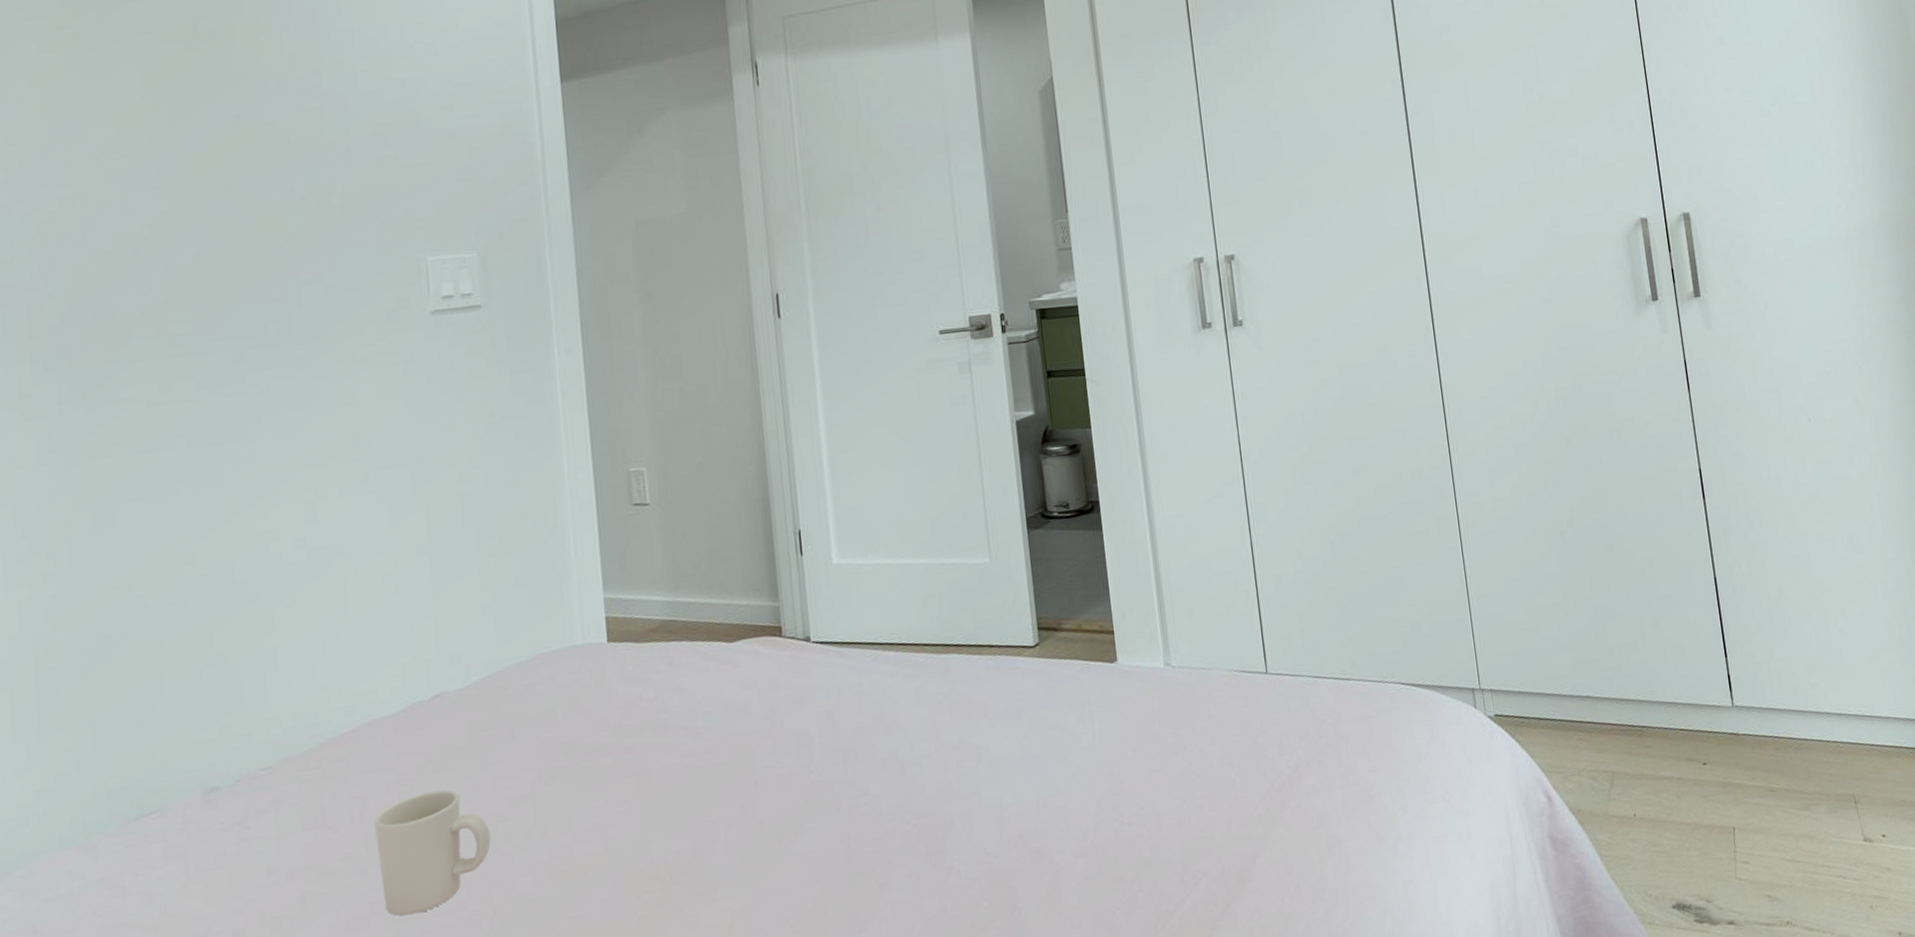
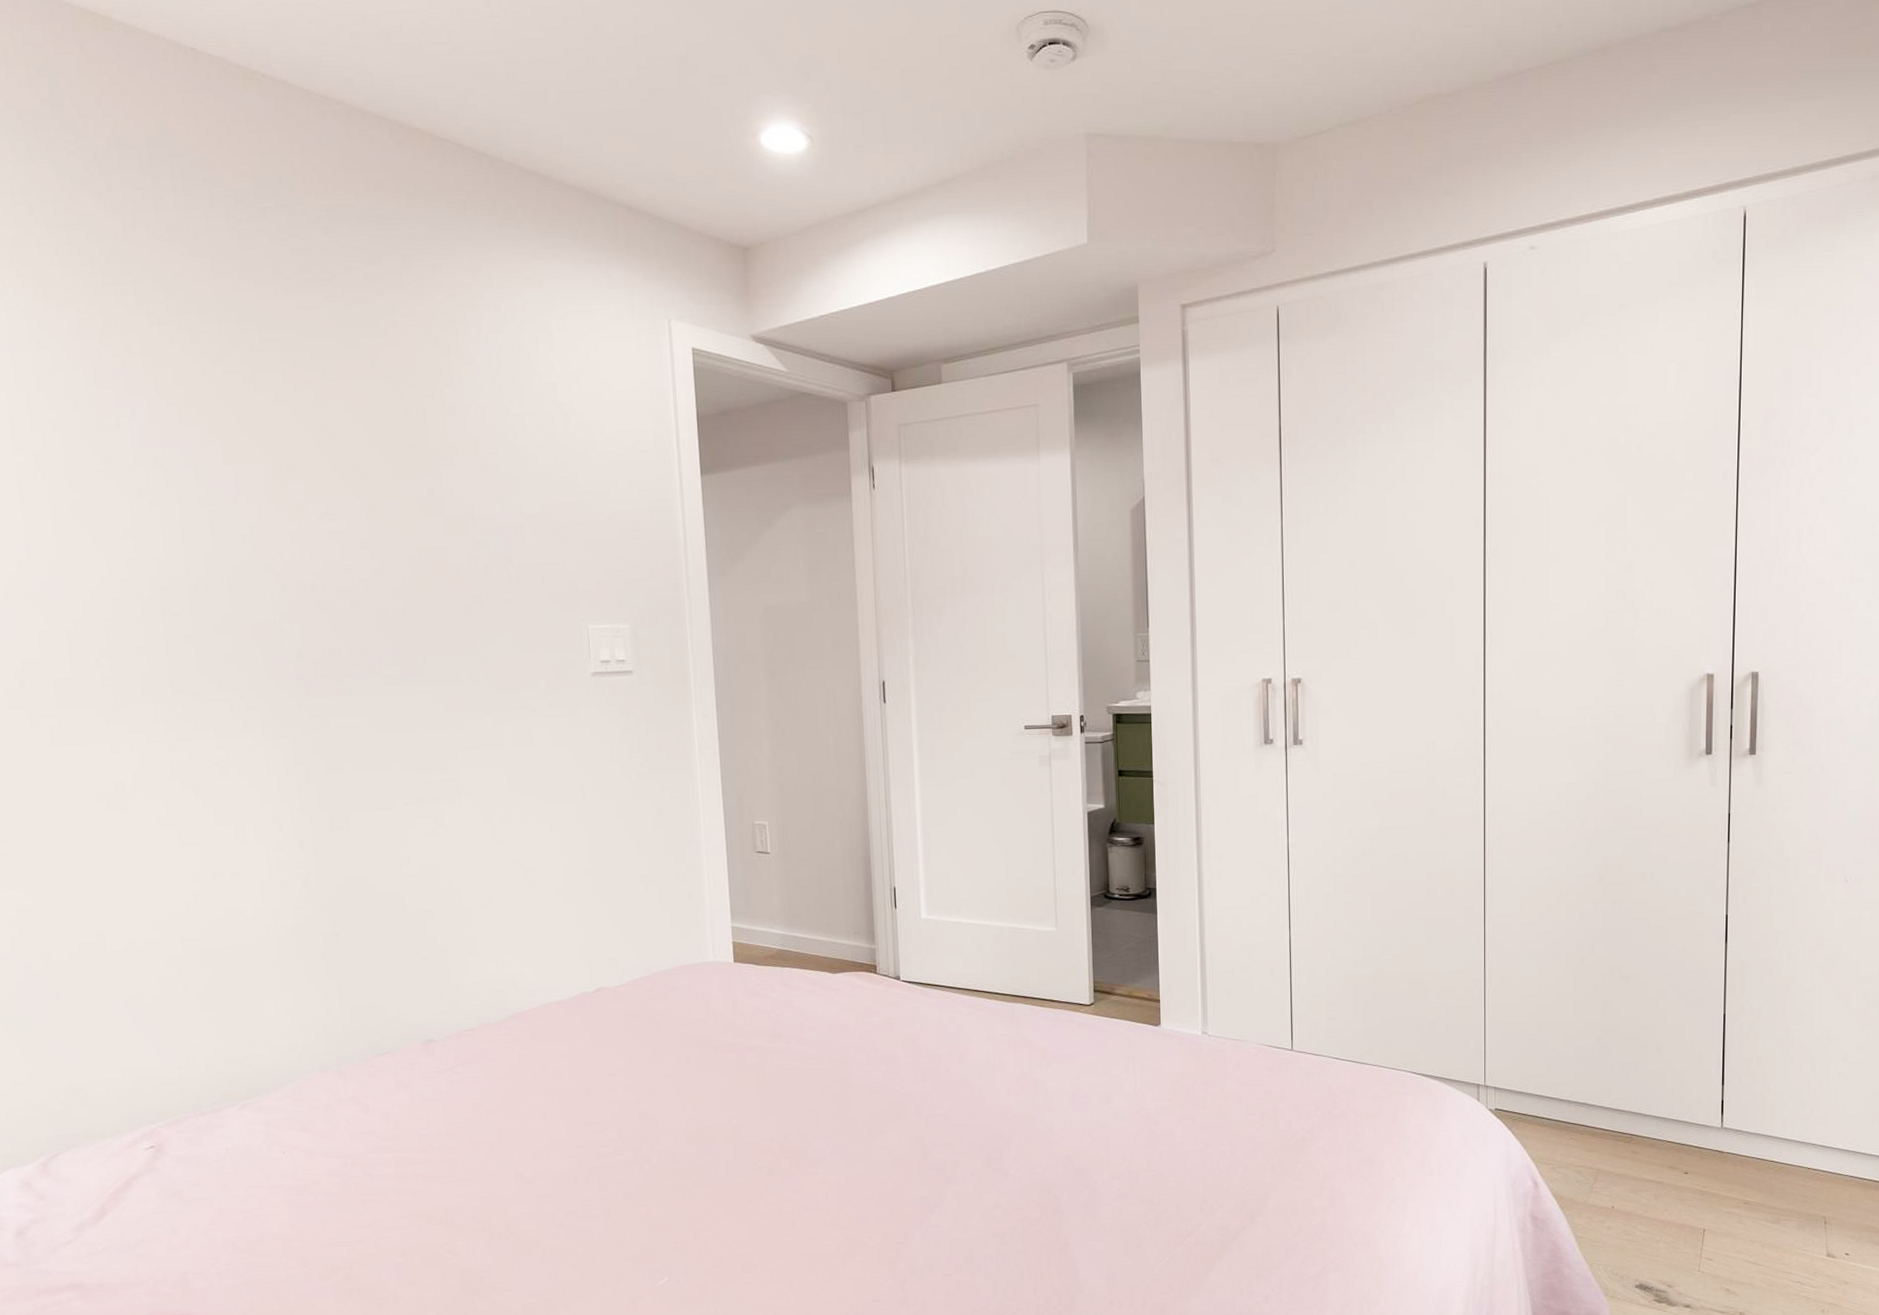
mug: present [374,789,491,917] -> none [551,1062,641,1154]

